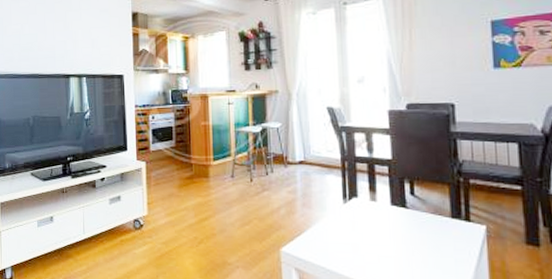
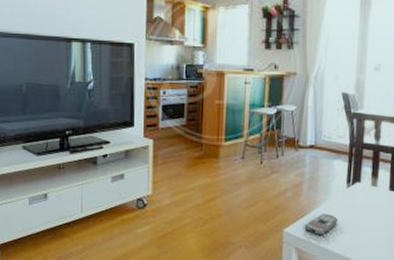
remote control: none [302,232,338,255] -> present [304,214,338,236]

